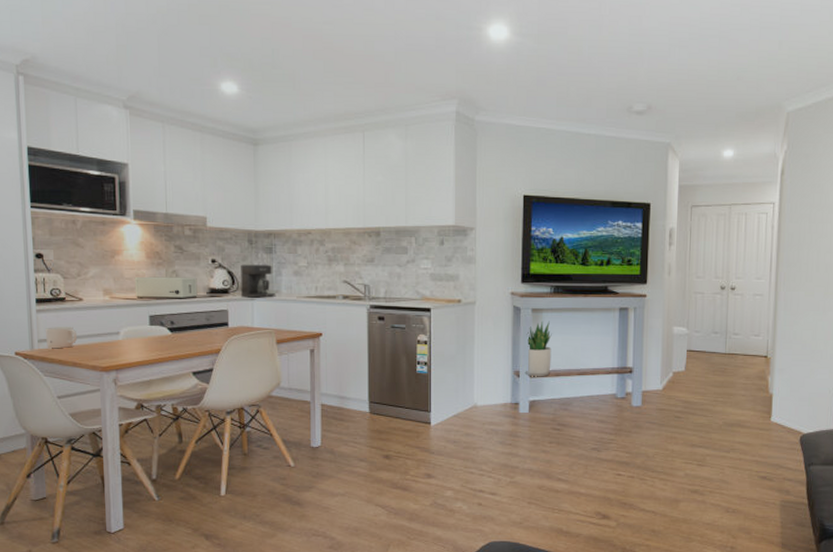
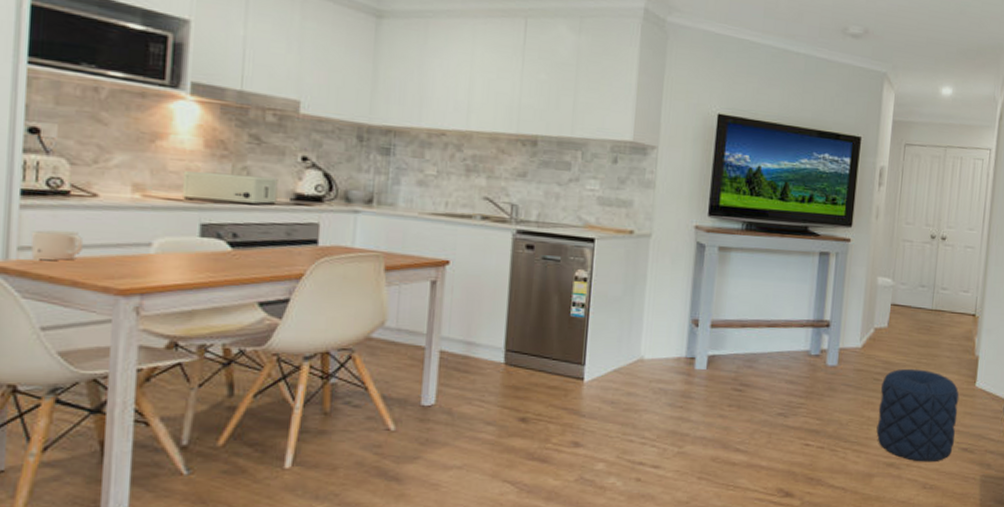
coffee maker: present [240,264,276,298] -> none [339,166,391,211]
planter: present [524,321,552,377] -> none [704,262,740,328]
pouf: none [680,406,756,488] -> present [876,368,960,461]

